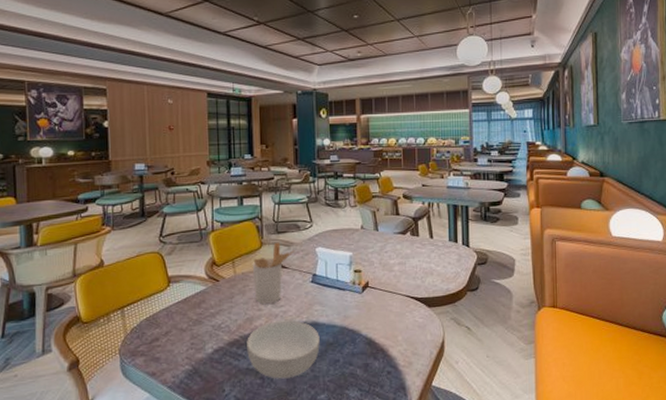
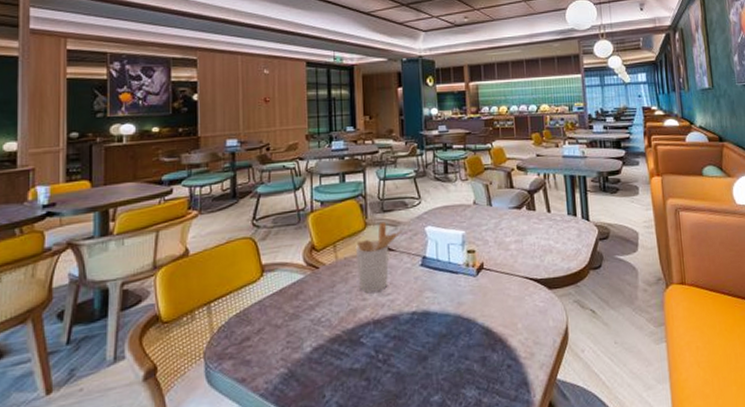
cereal bowl: present [247,320,320,379] -> none [350,310,432,380]

